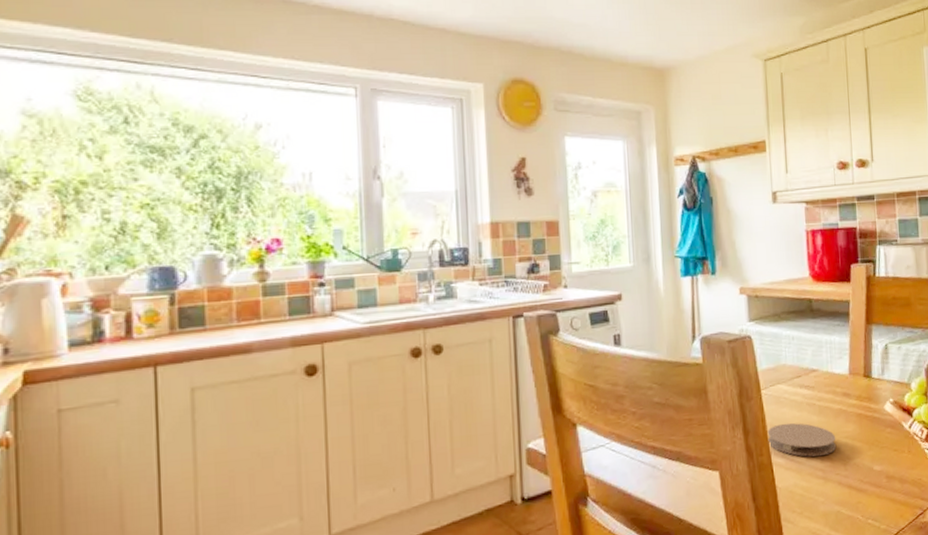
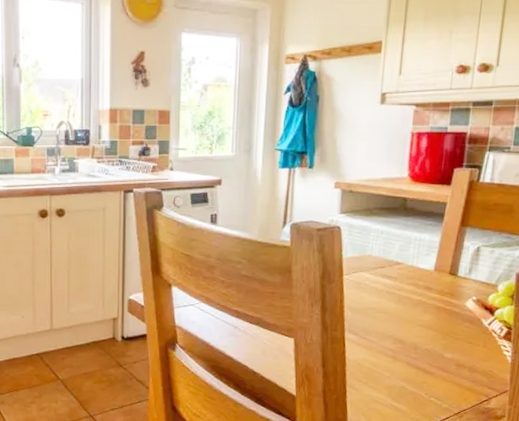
coaster: present [767,423,837,457] -> none [343,306,411,338]

